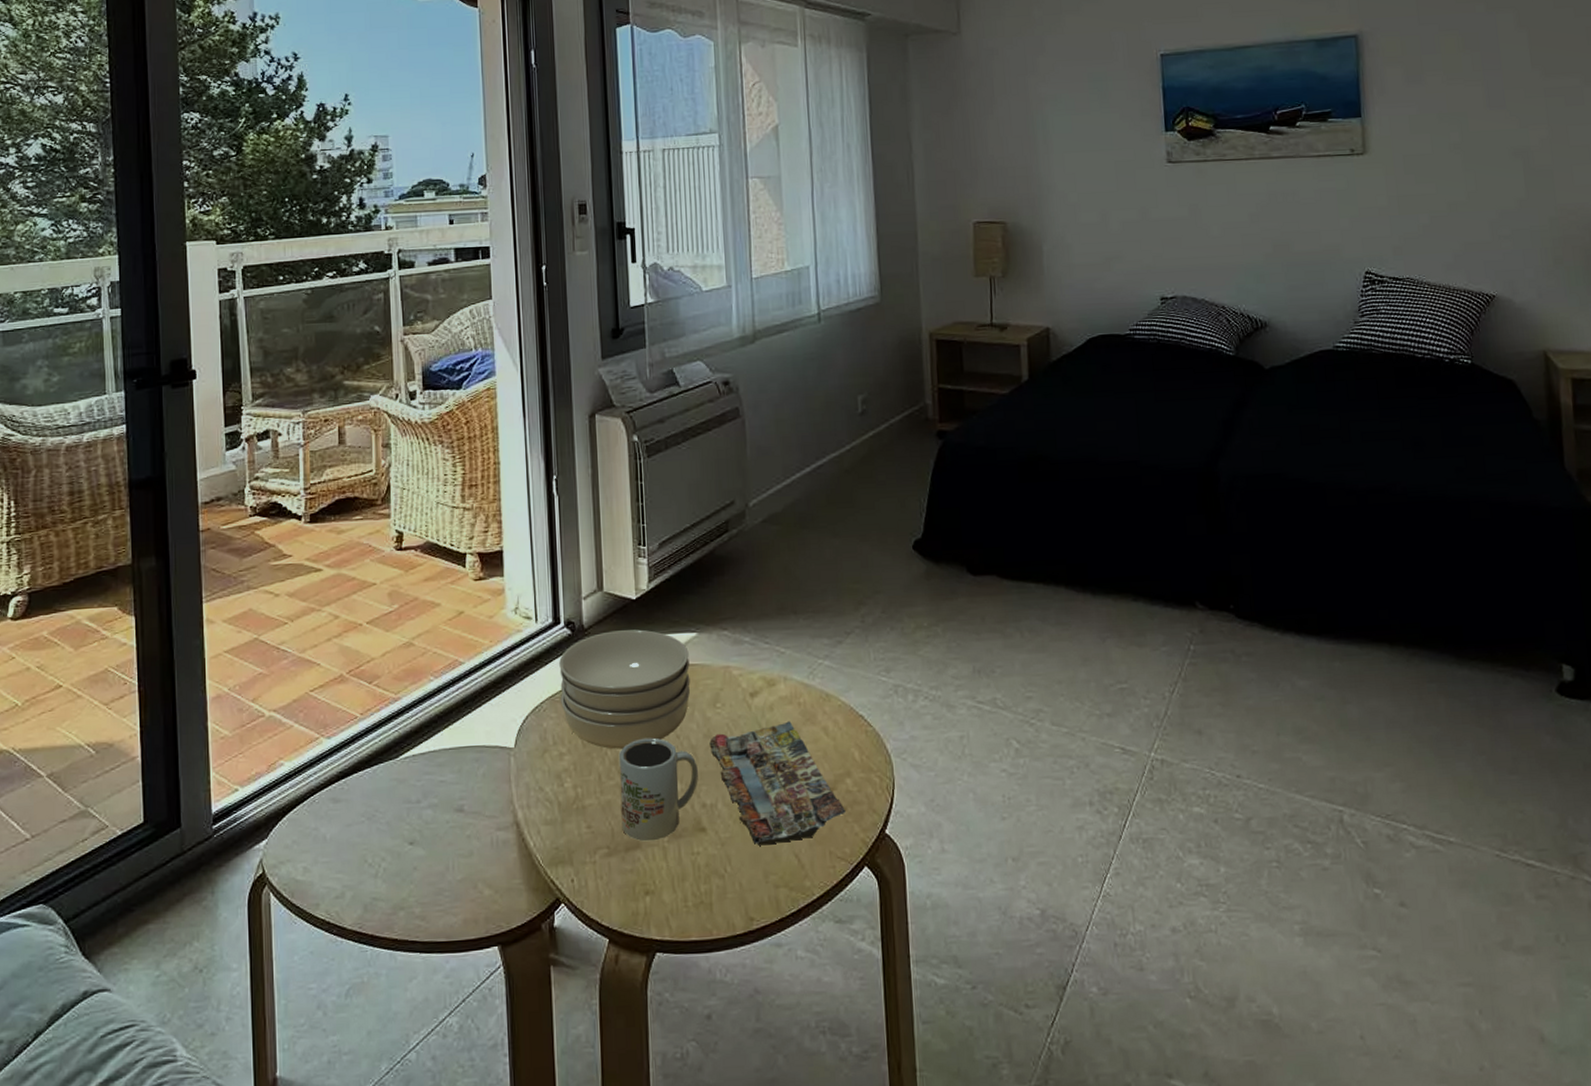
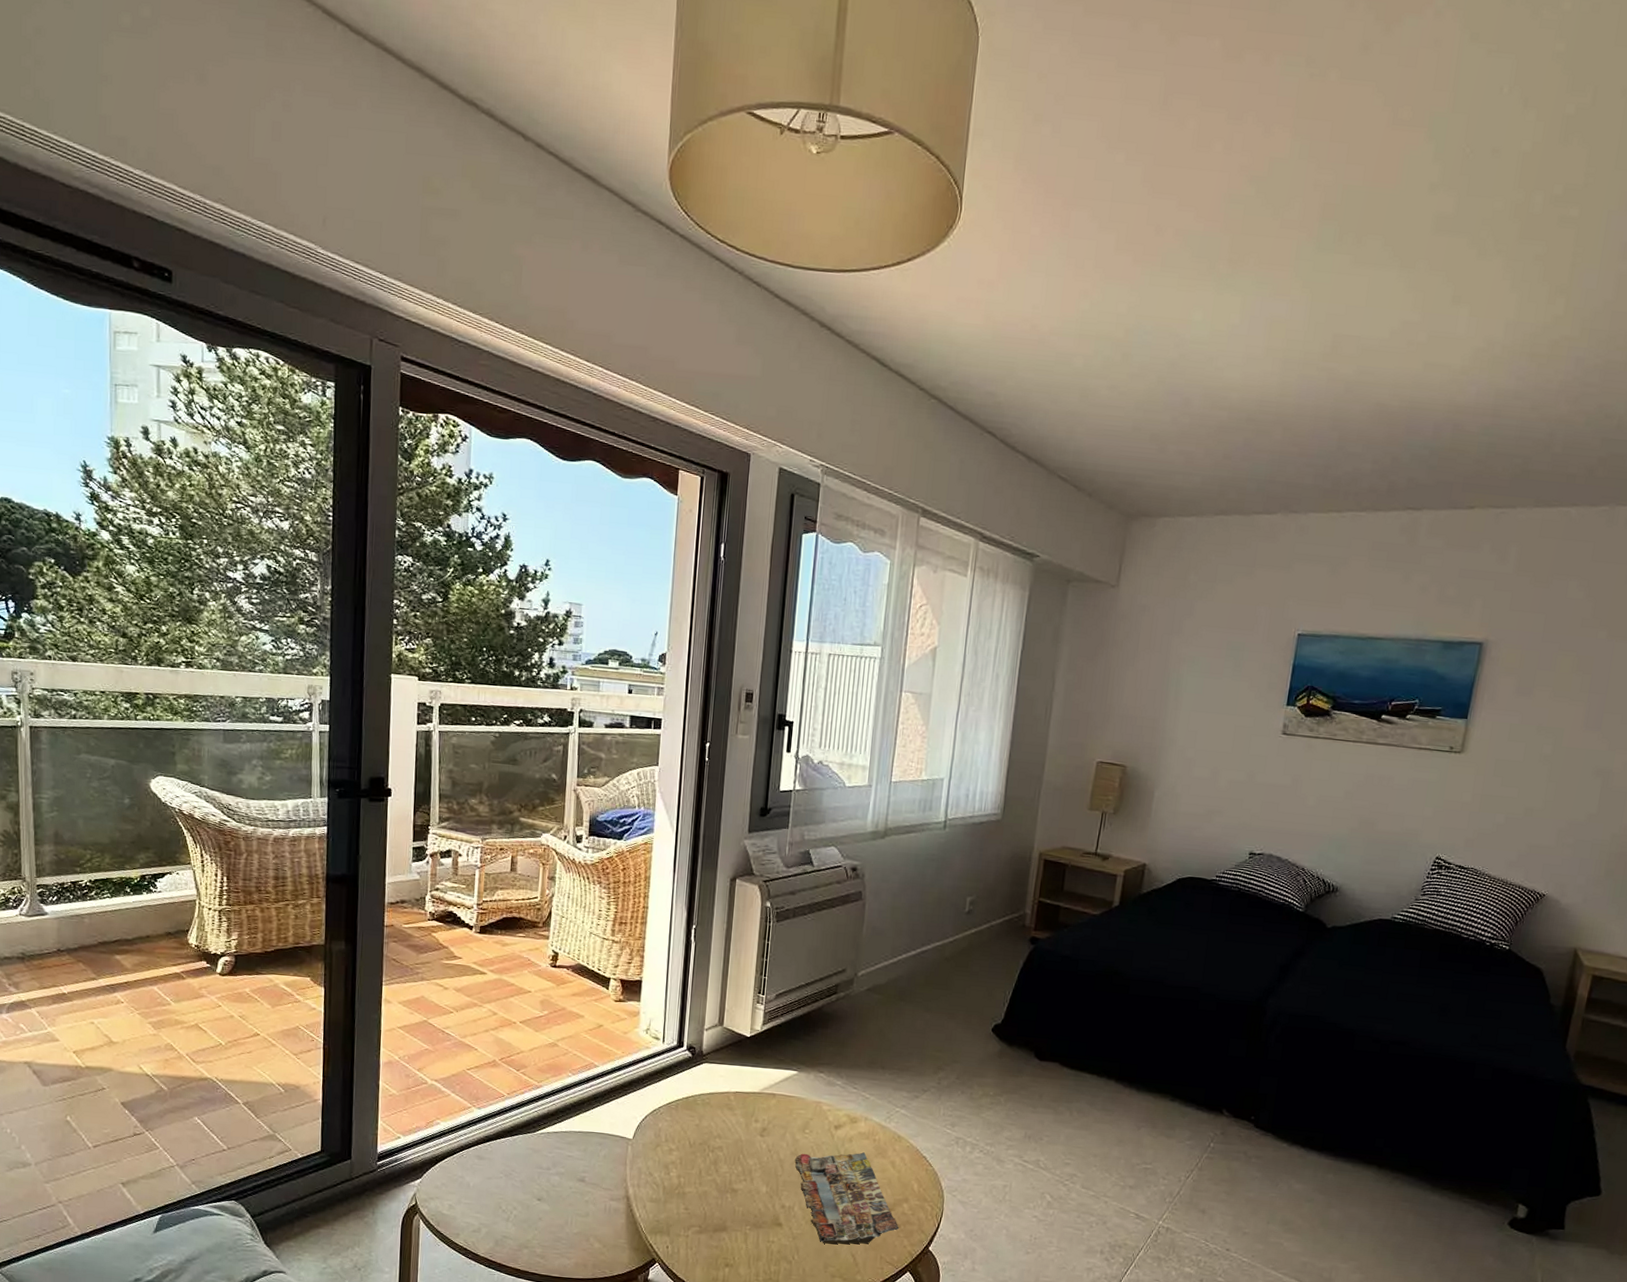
bowl: present [559,629,691,749] -> none [675,1059,789,1153]
mug: present [618,737,698,842] -> none [713,1147,783,1228]

